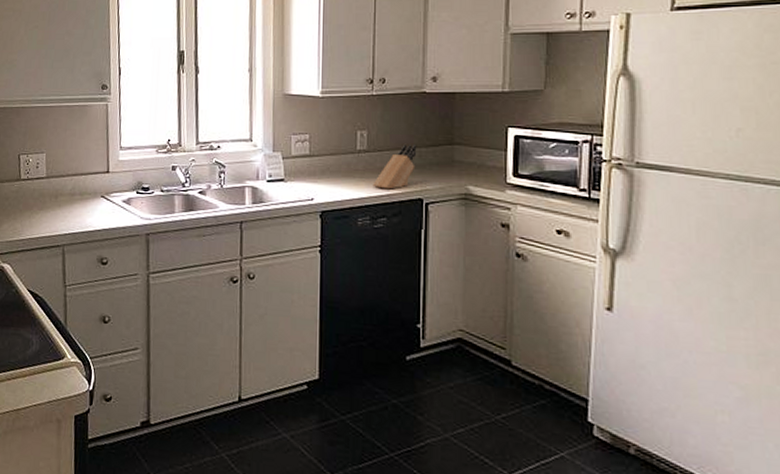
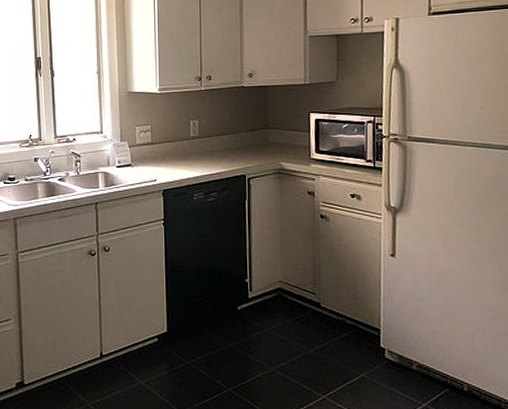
knife block: present [372,145,417,189] -> none [204,130,239,169]

